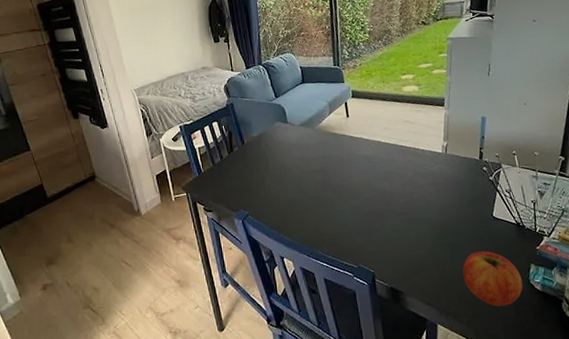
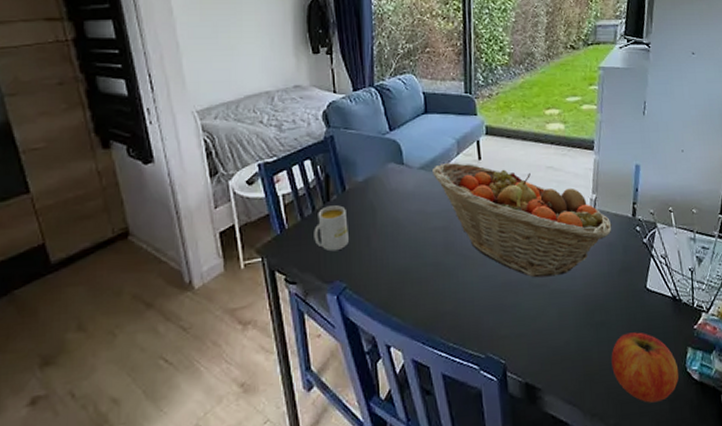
mug: none [222,154,249,188] -> present [314,205,349,252]
fruit basket: none [310,120,462,208] -> present [432,162,612,278]

